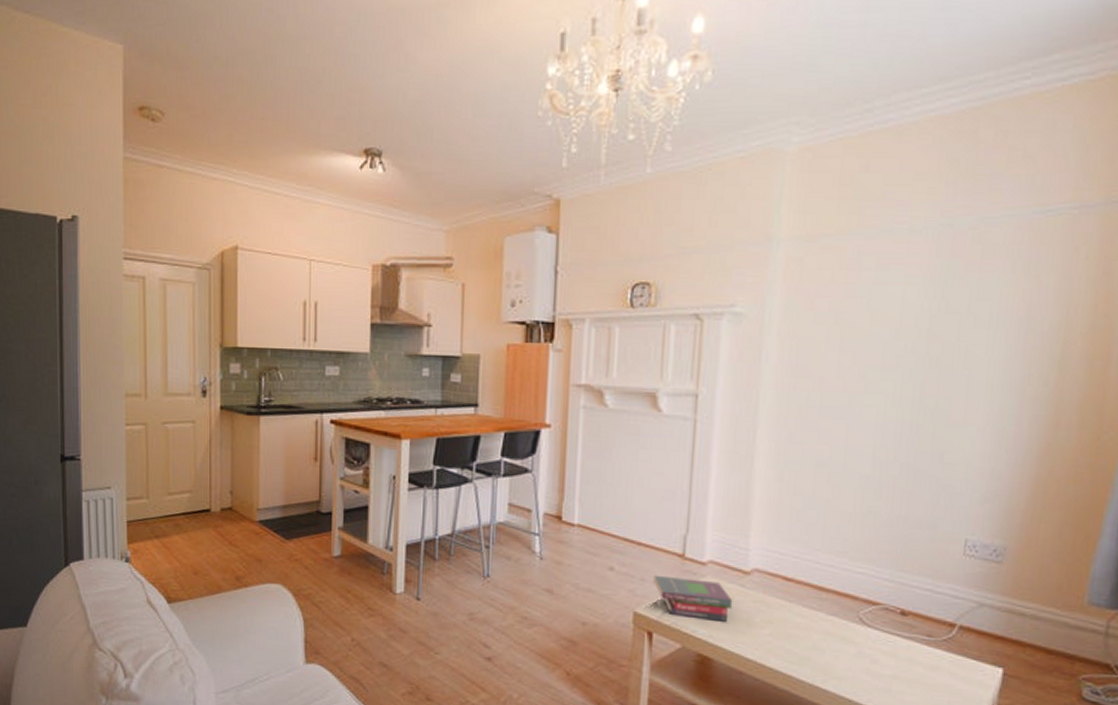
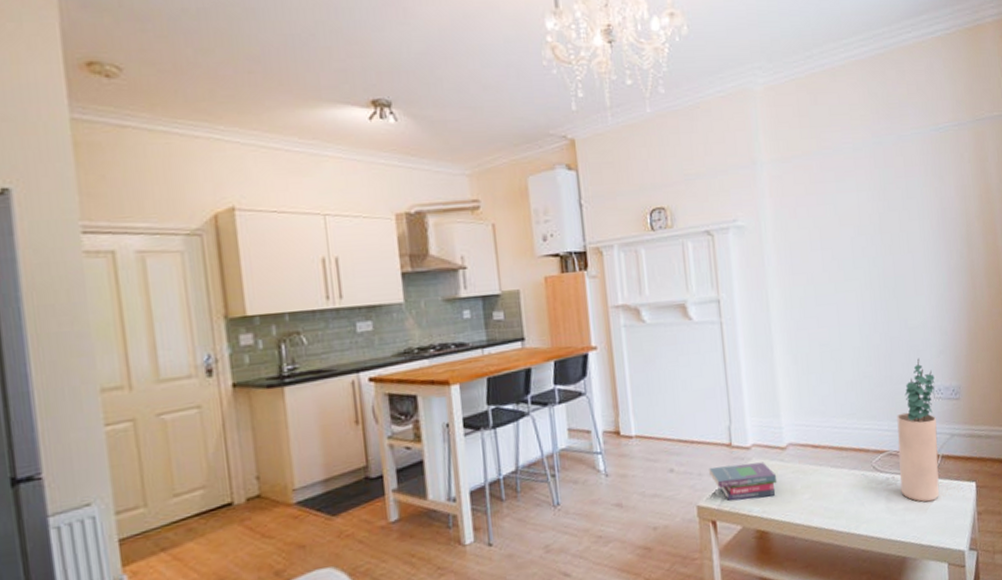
vase: none [892,502,970,677] -> present [896,358,940,503]

